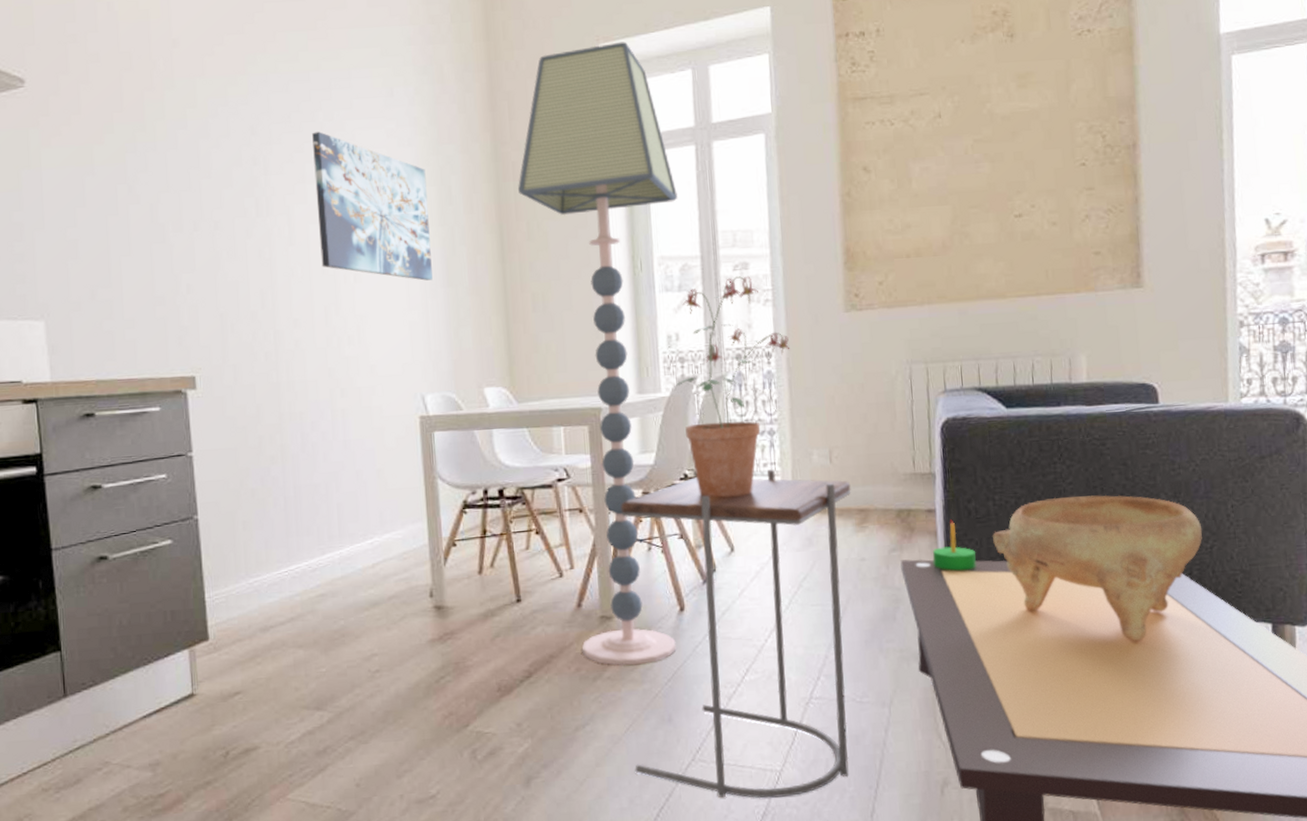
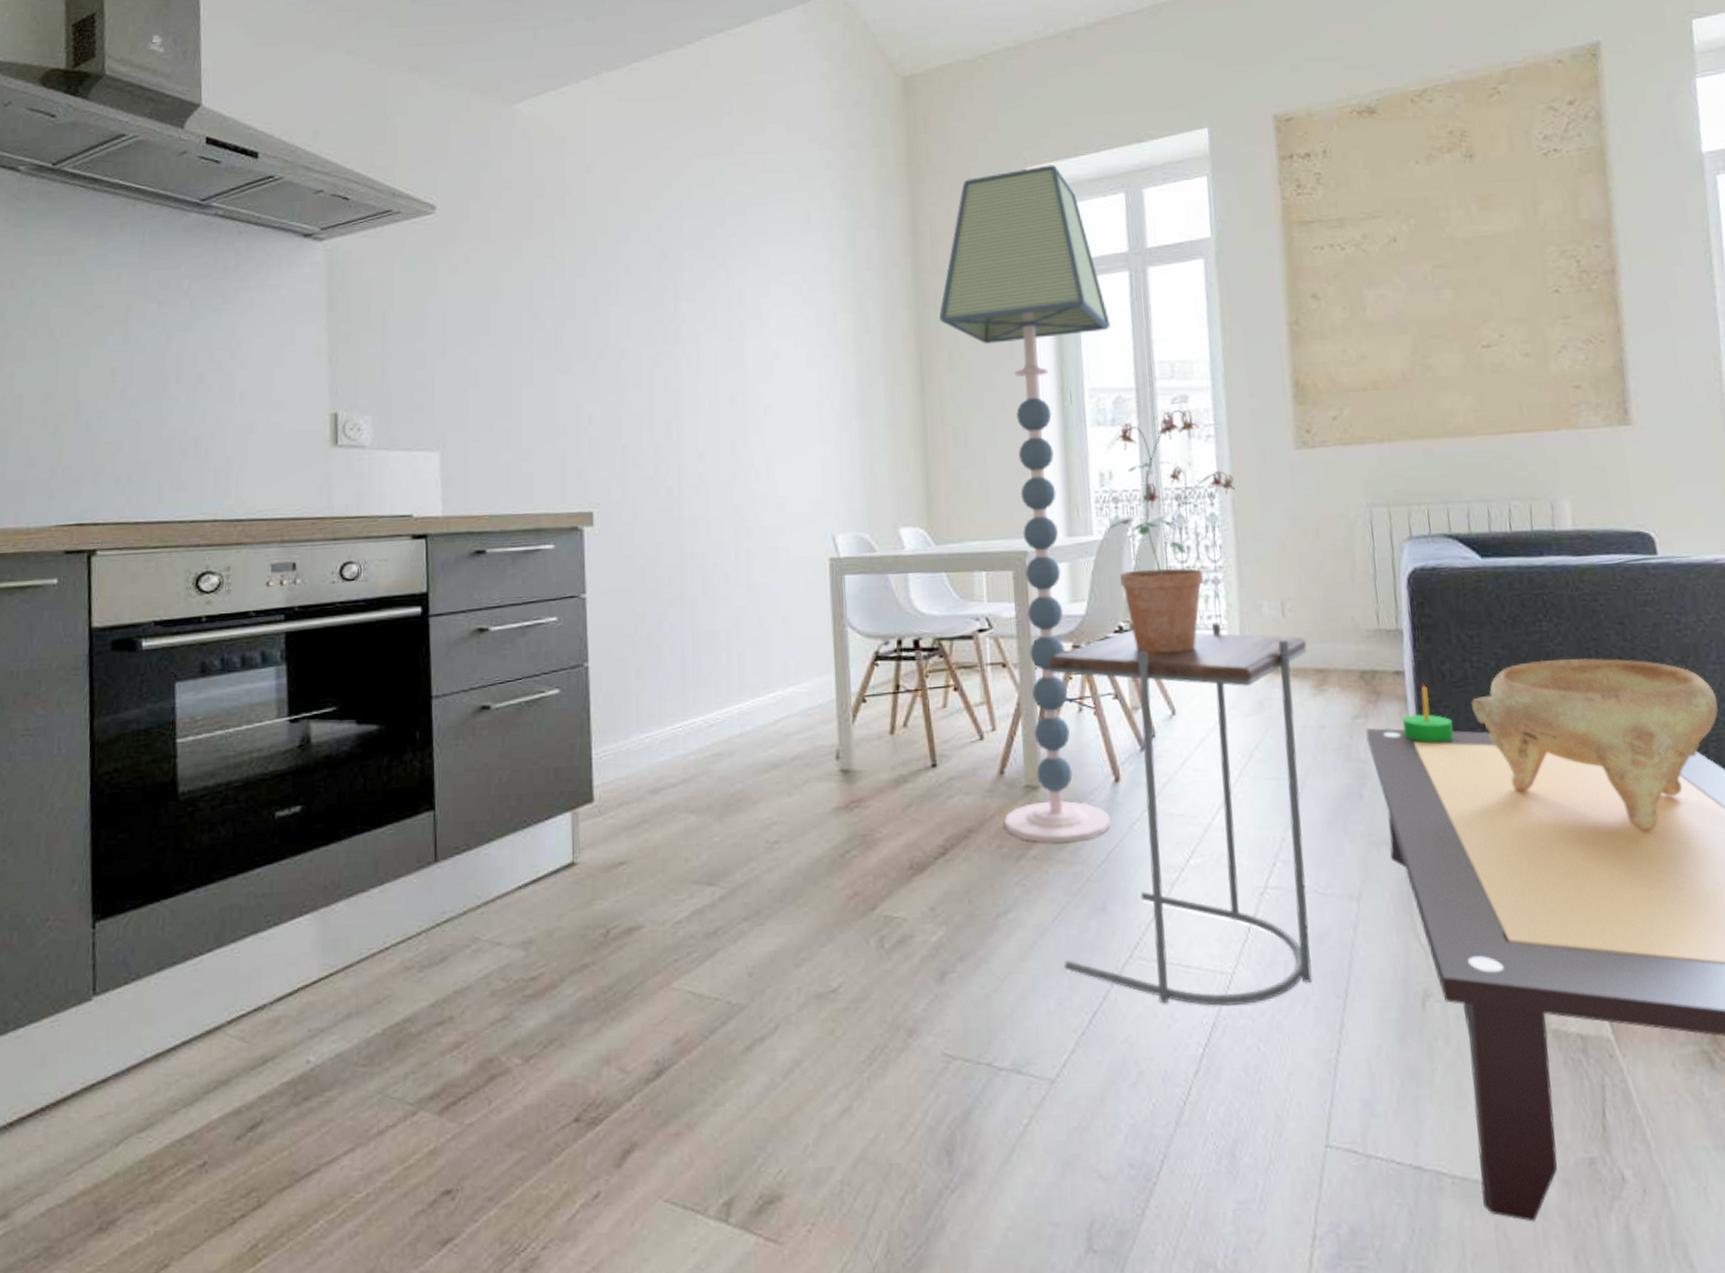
wall art: present [312,131,433,281] -> none [725,257,847,413]

